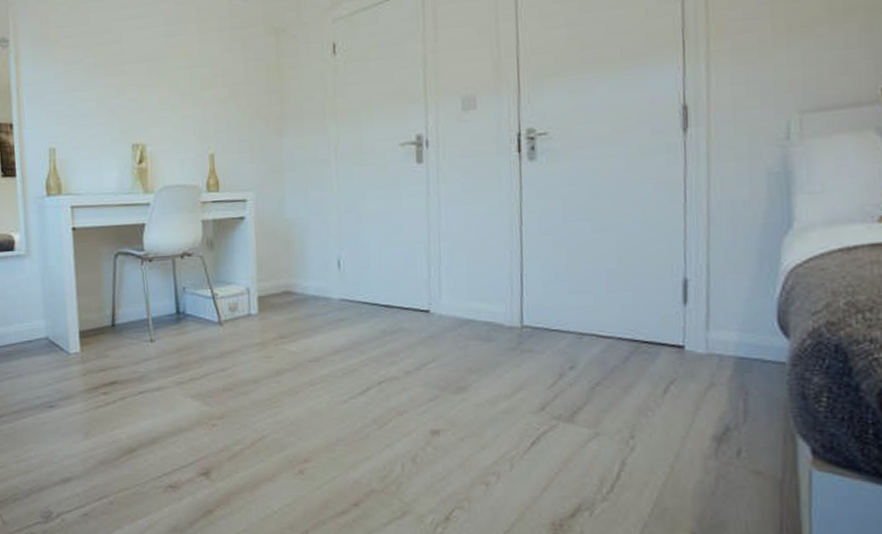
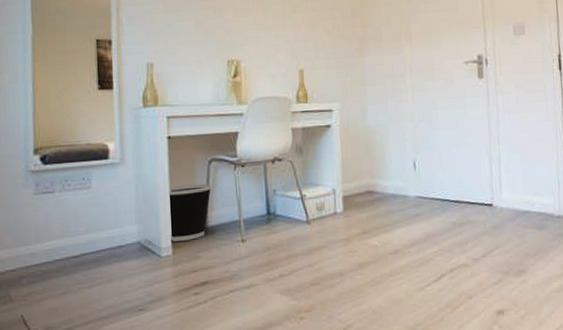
wastebasket: none [76,279,119,338] -> present [170,184,212,242]

